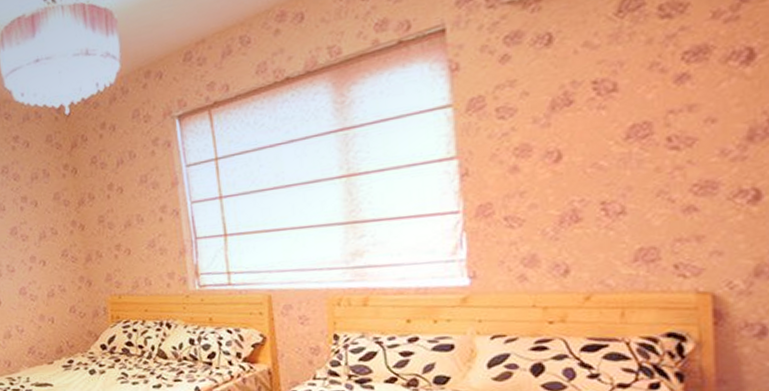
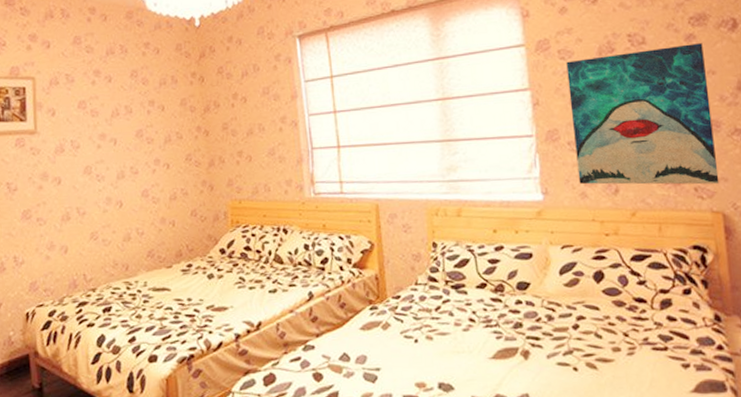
wall art: none [506,84,711,266] -> present [566,43,720,185]

